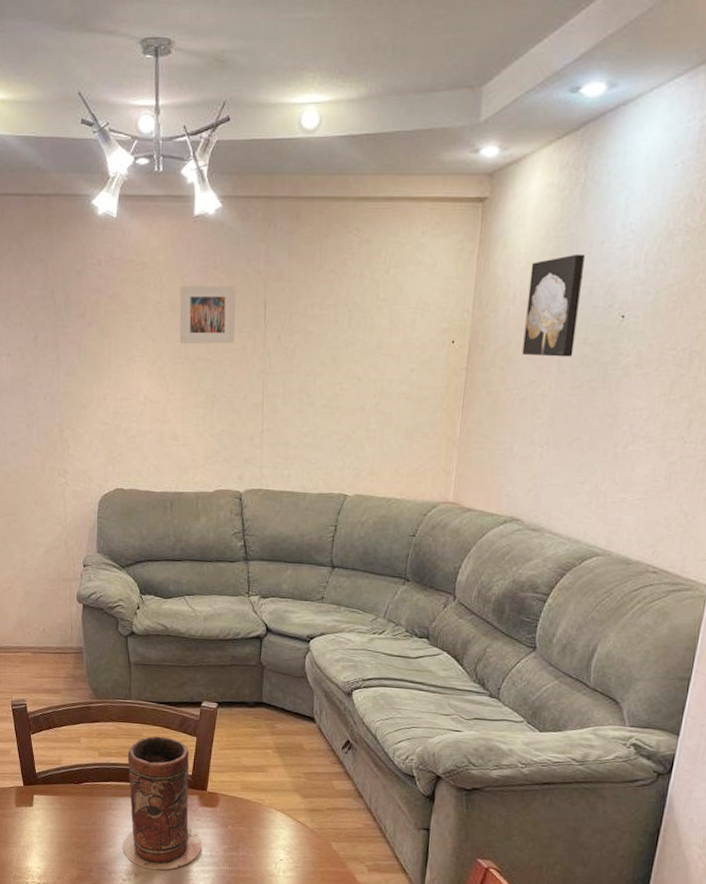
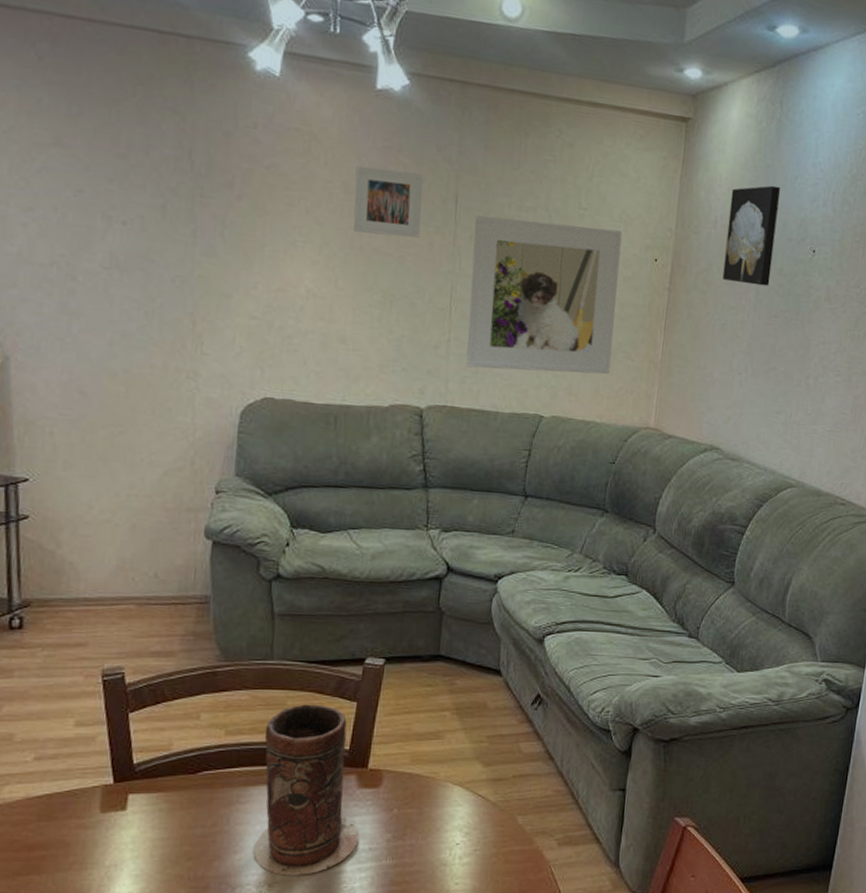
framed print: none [277,317,419,455] -> present [466,215,622,375]

